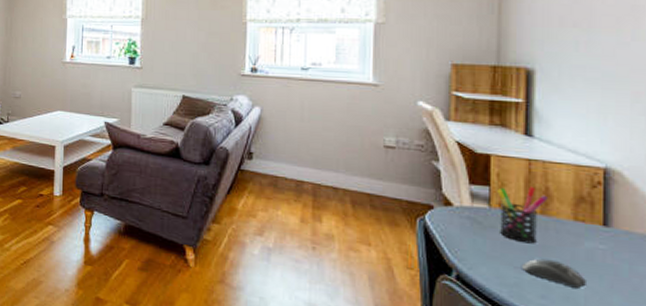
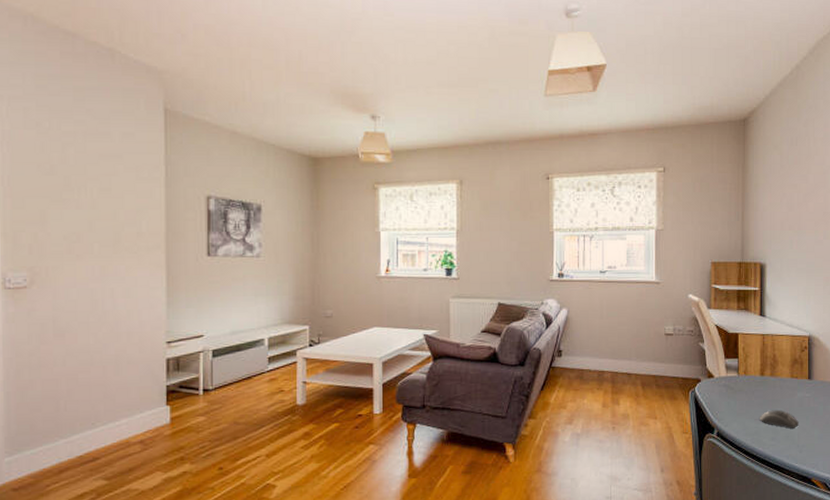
pen holder: present [497,186,548,244] -> none [743,355,775,400]

